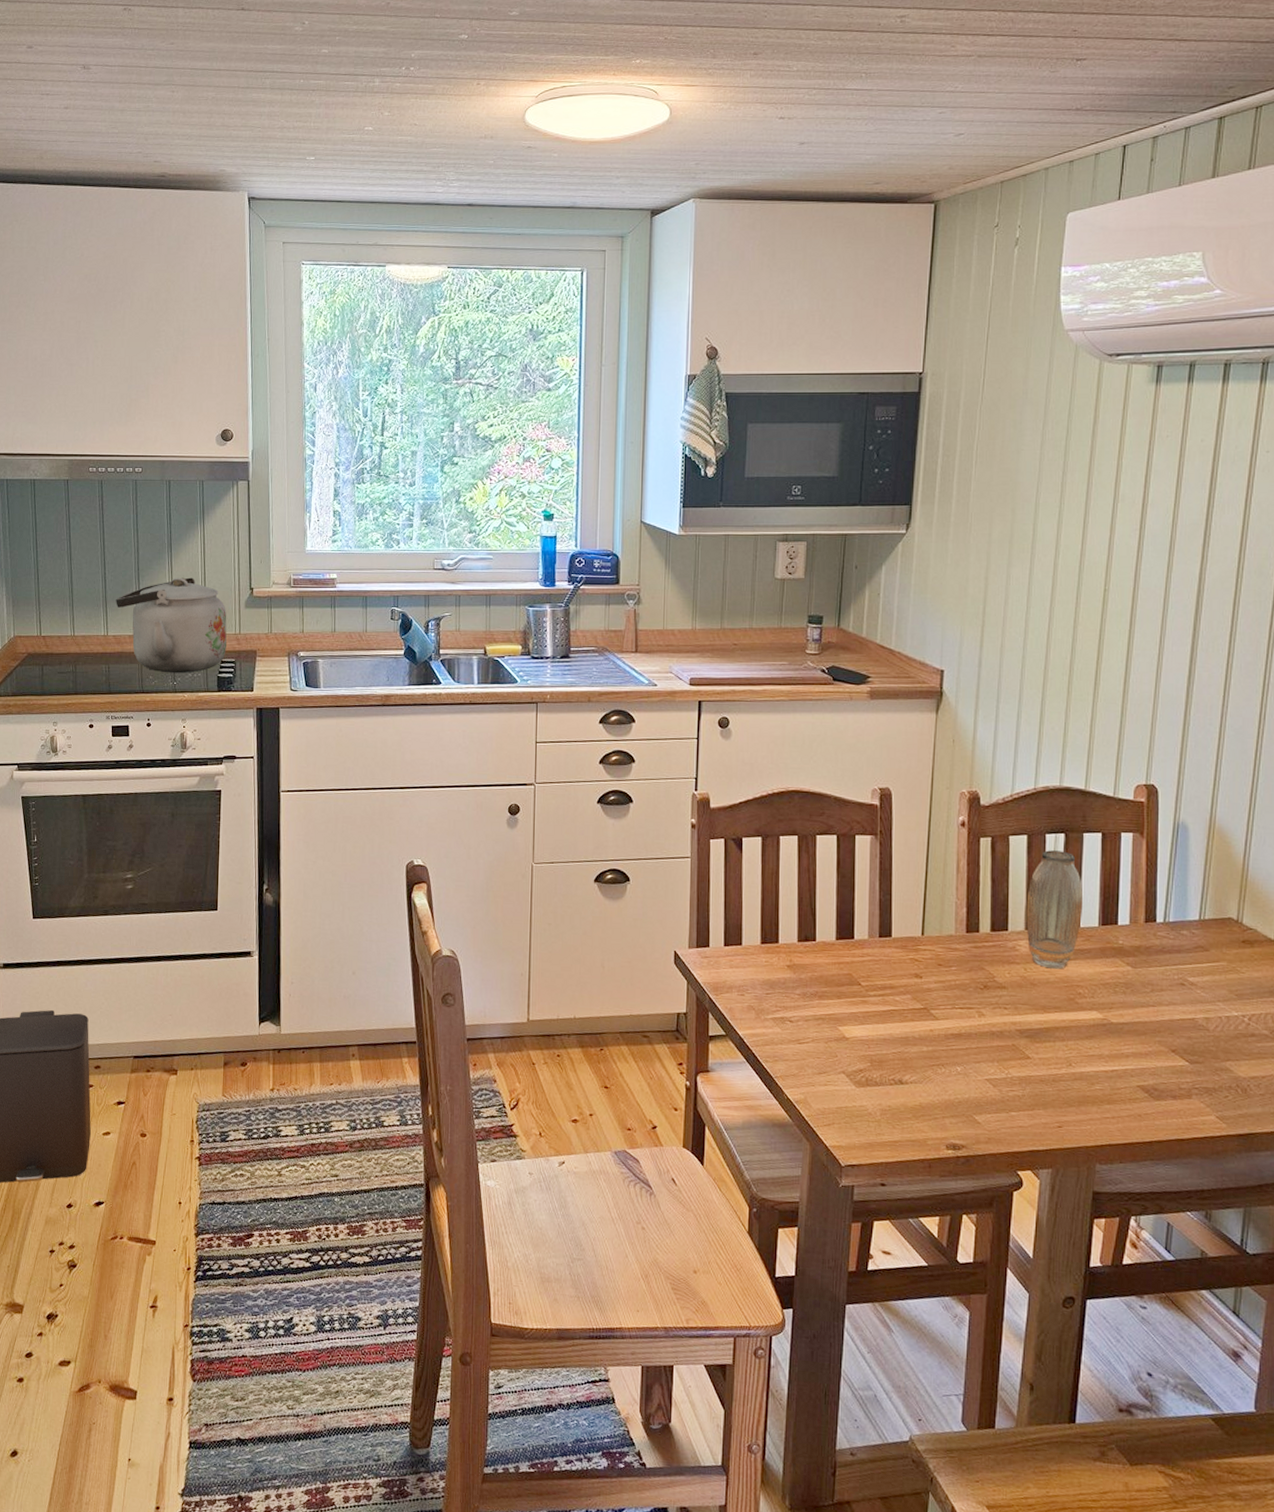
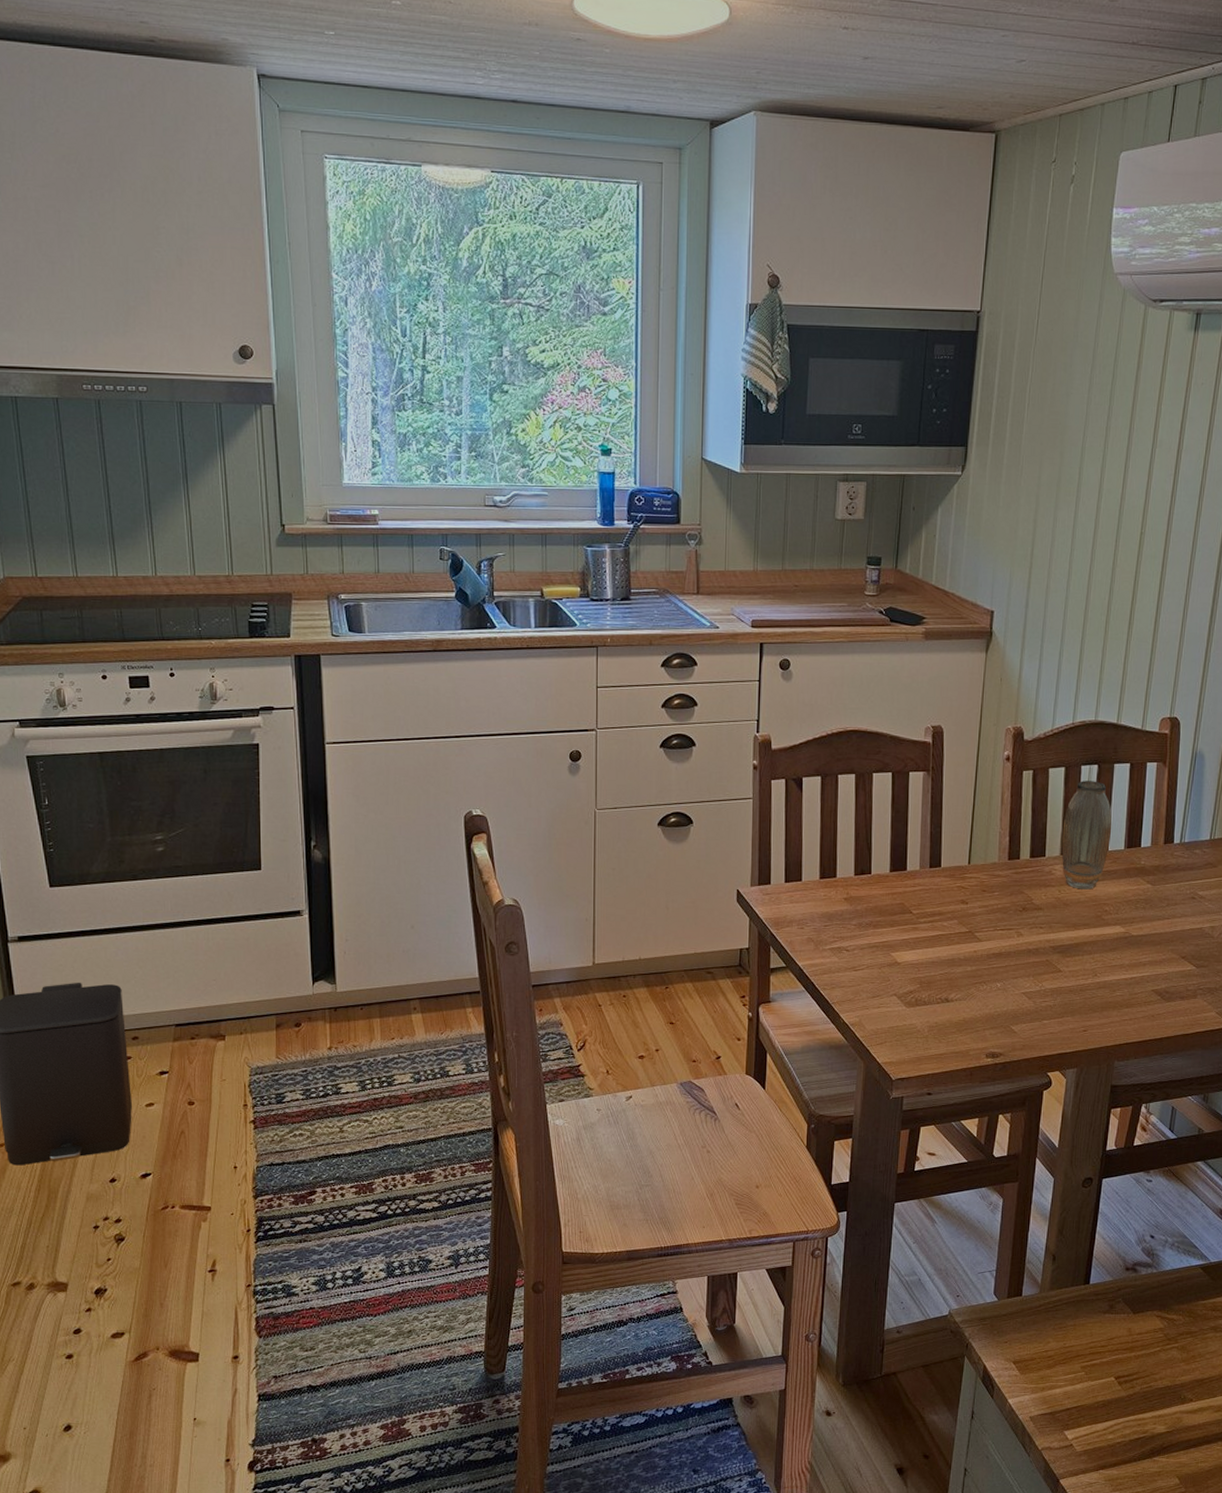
kettle: present [116,577,227,673] -> none [125,512,257,618]

